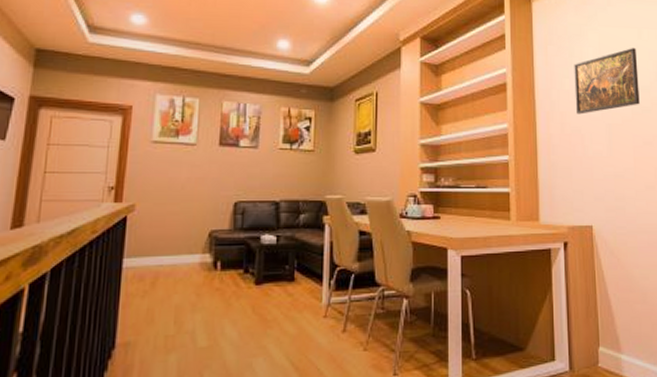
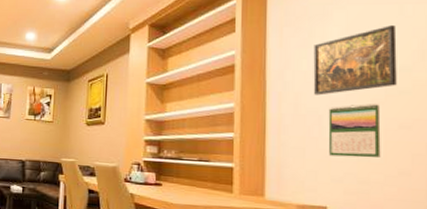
calendar: none [589,122,632,174] -> present [328,104,381,158]

